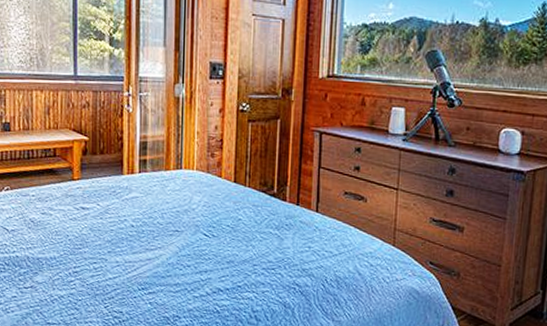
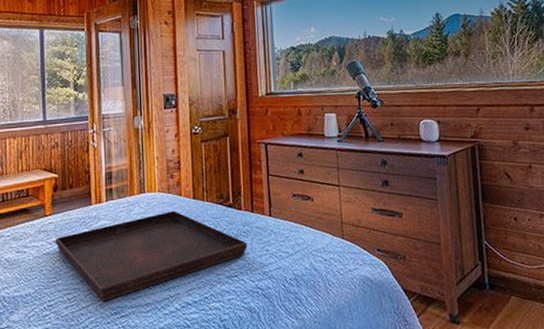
serving tray: none [83,191,289,276] -> present [56,210,248,301]

